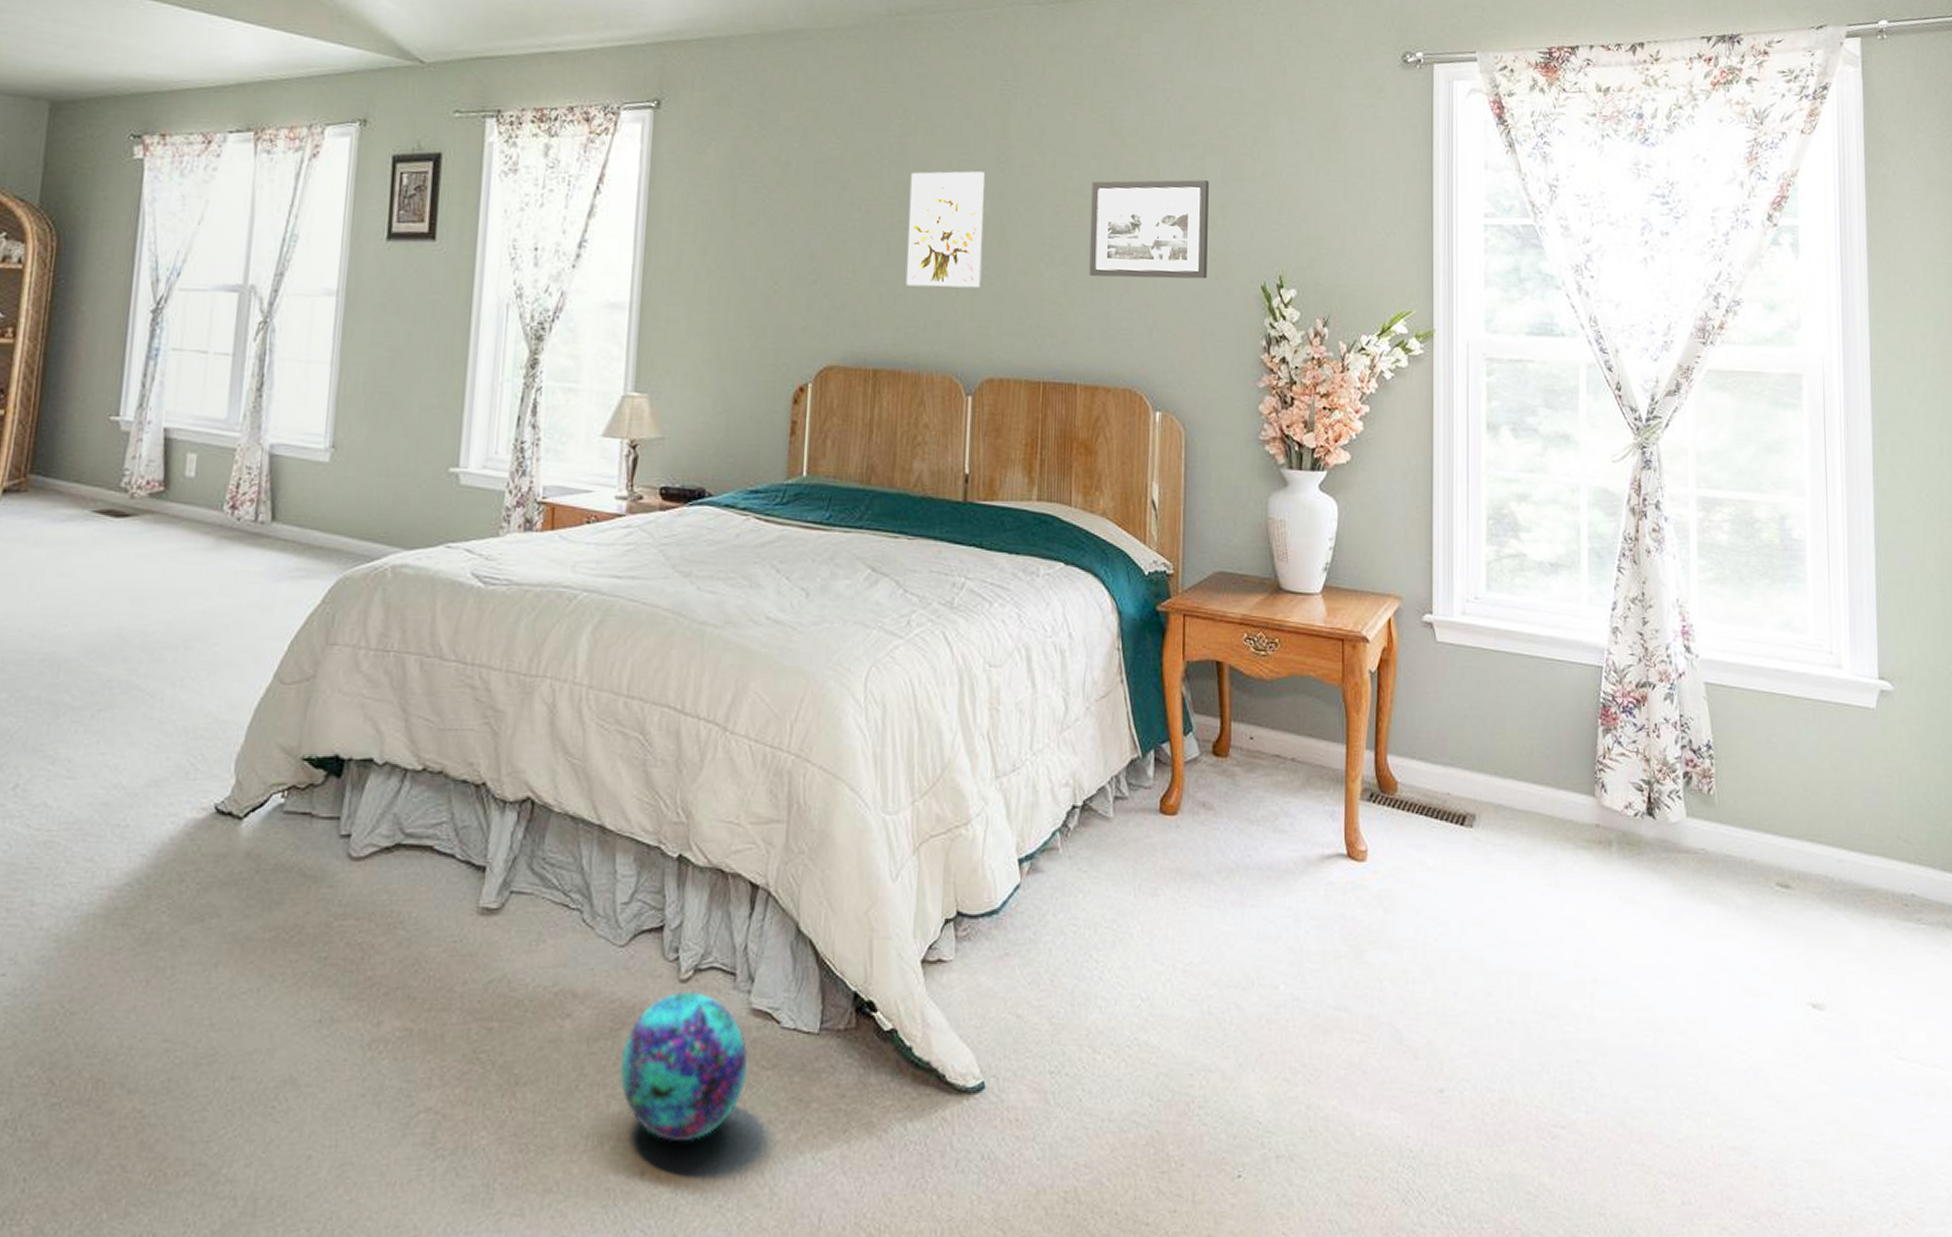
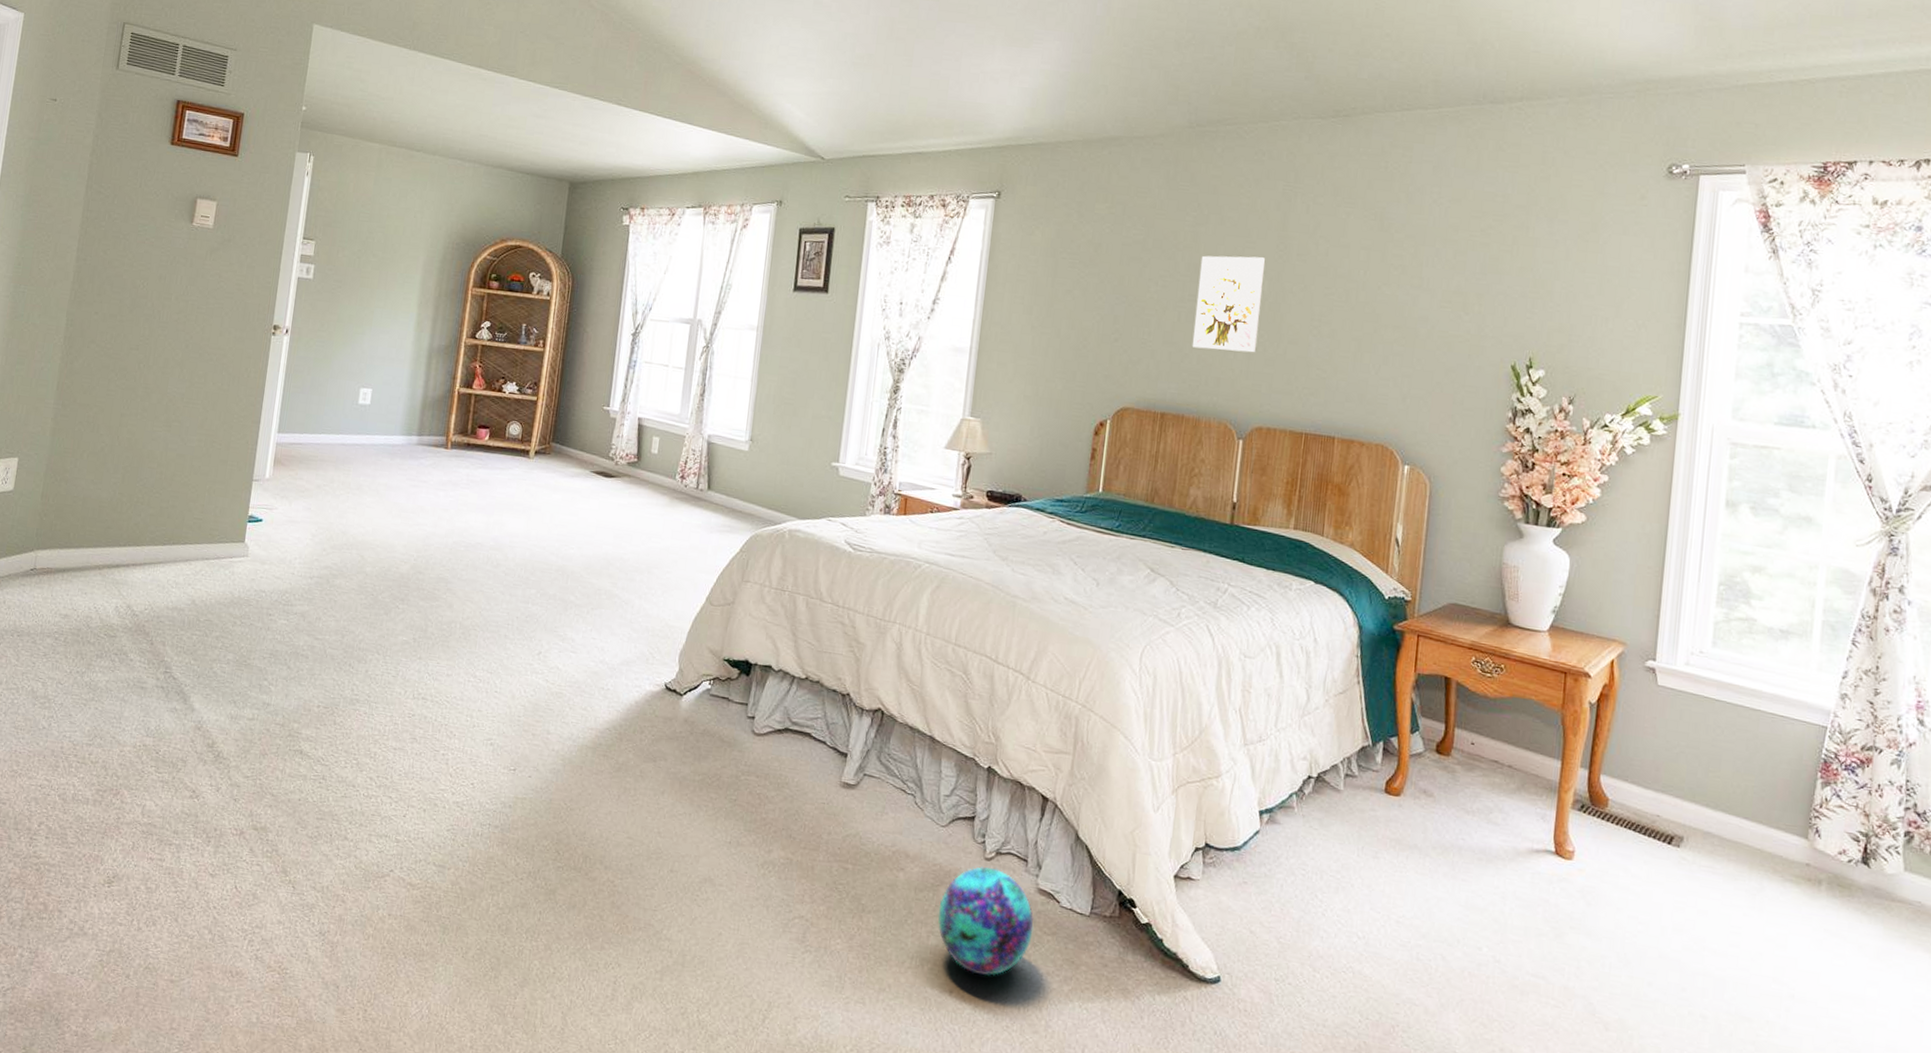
picture frame: present [1089,179,1209,279] -> none [1352,269,1468,357]

